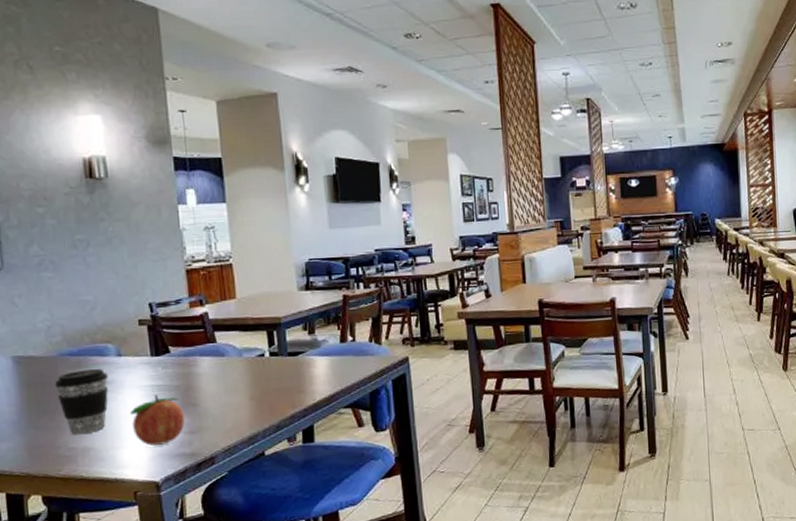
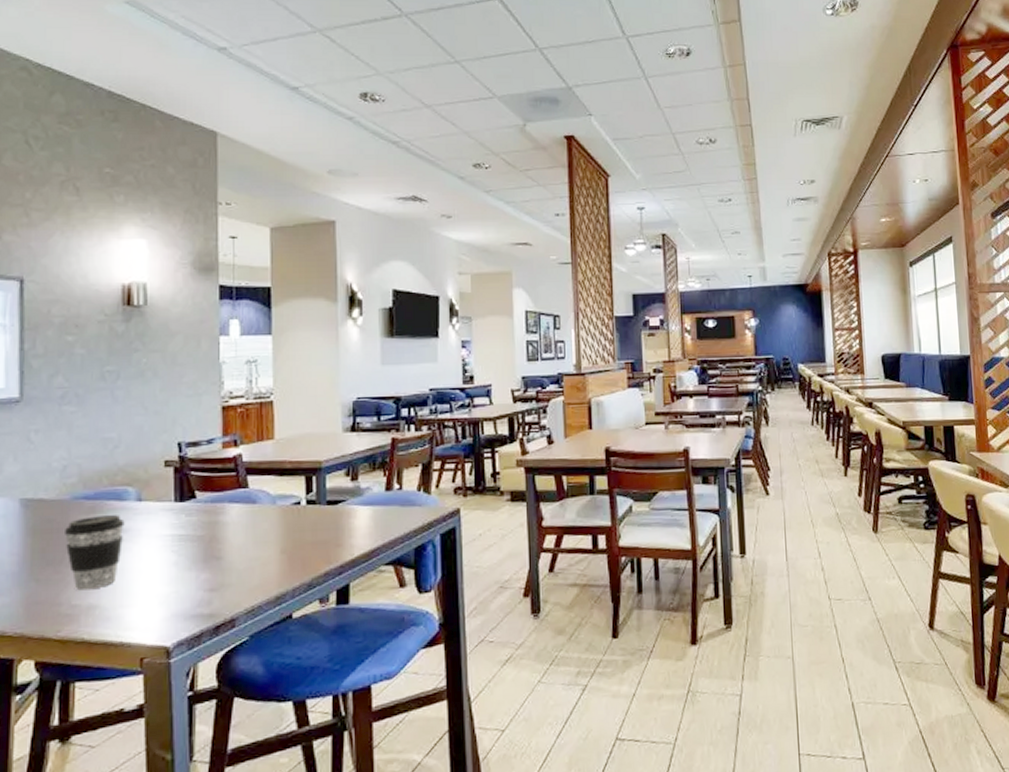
fruit: present [130,395,185,446] -> none [145,546,205,604]

